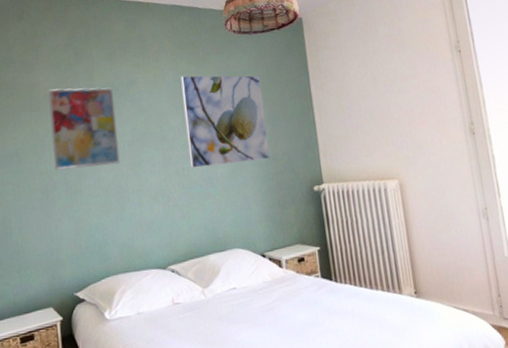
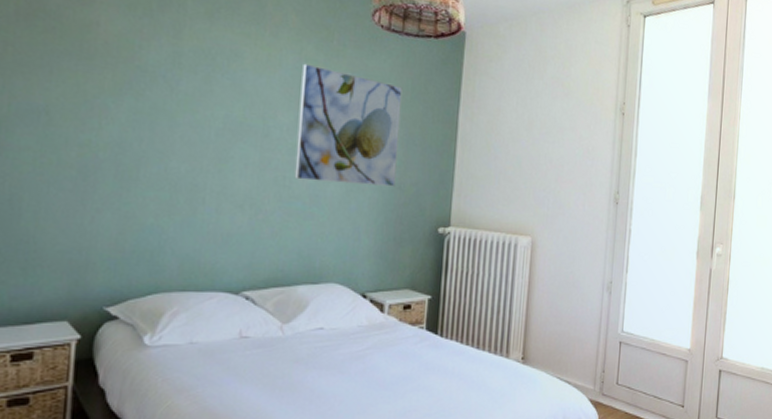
wall art: present [48,87,120,171] -> none [102,36,208,155]

